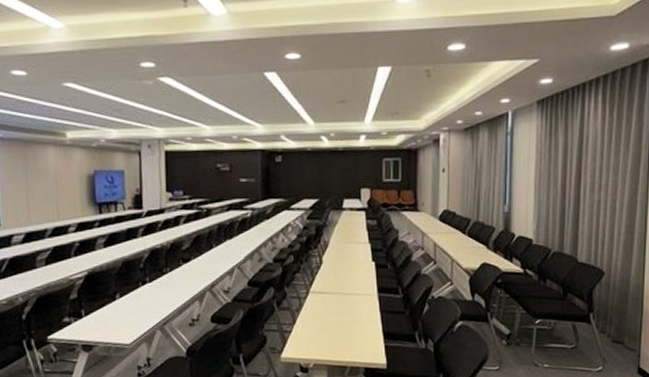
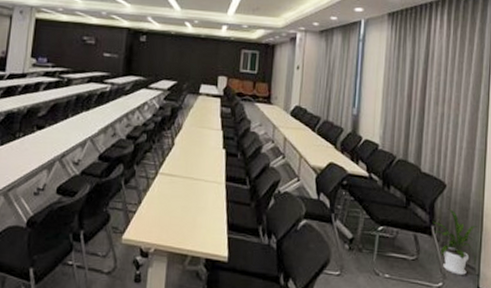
house plant: none [591,295,638,358] -> present [432,208,478,275]

